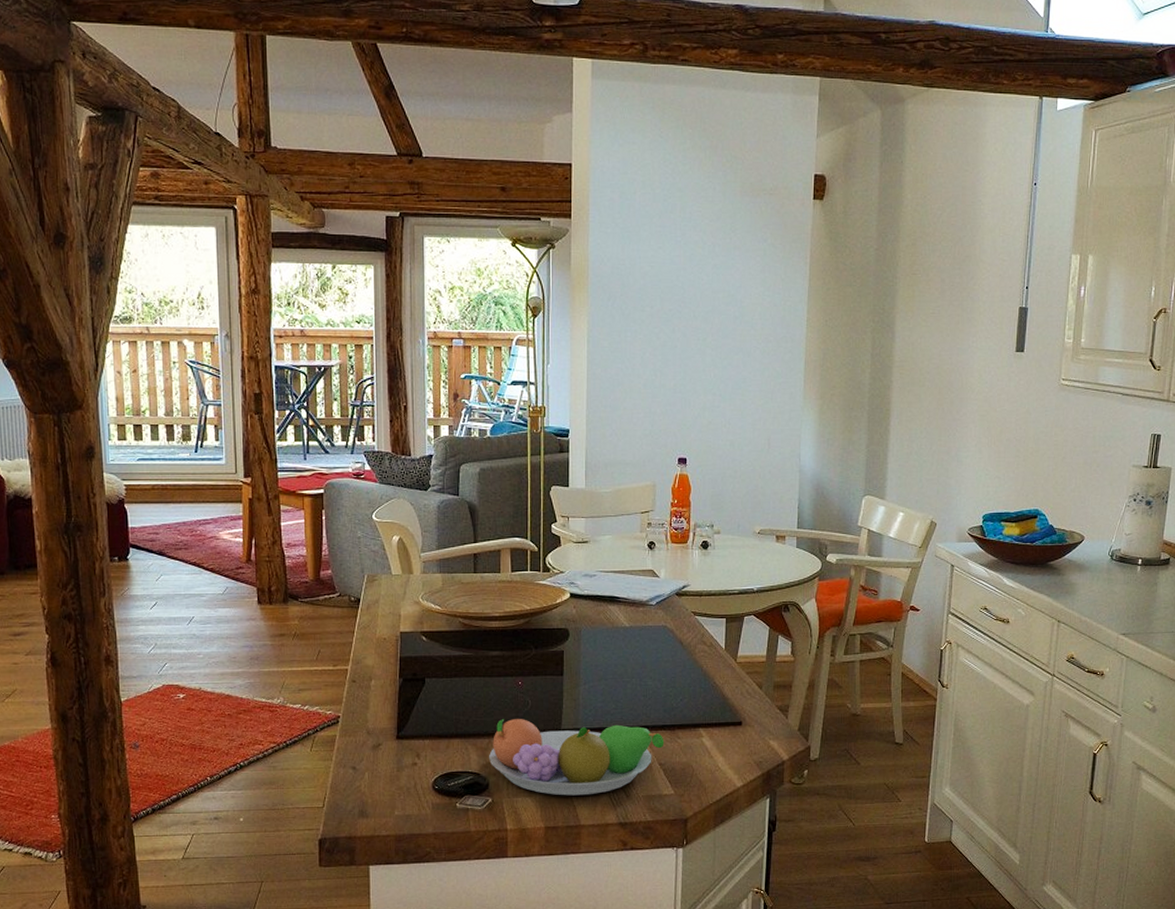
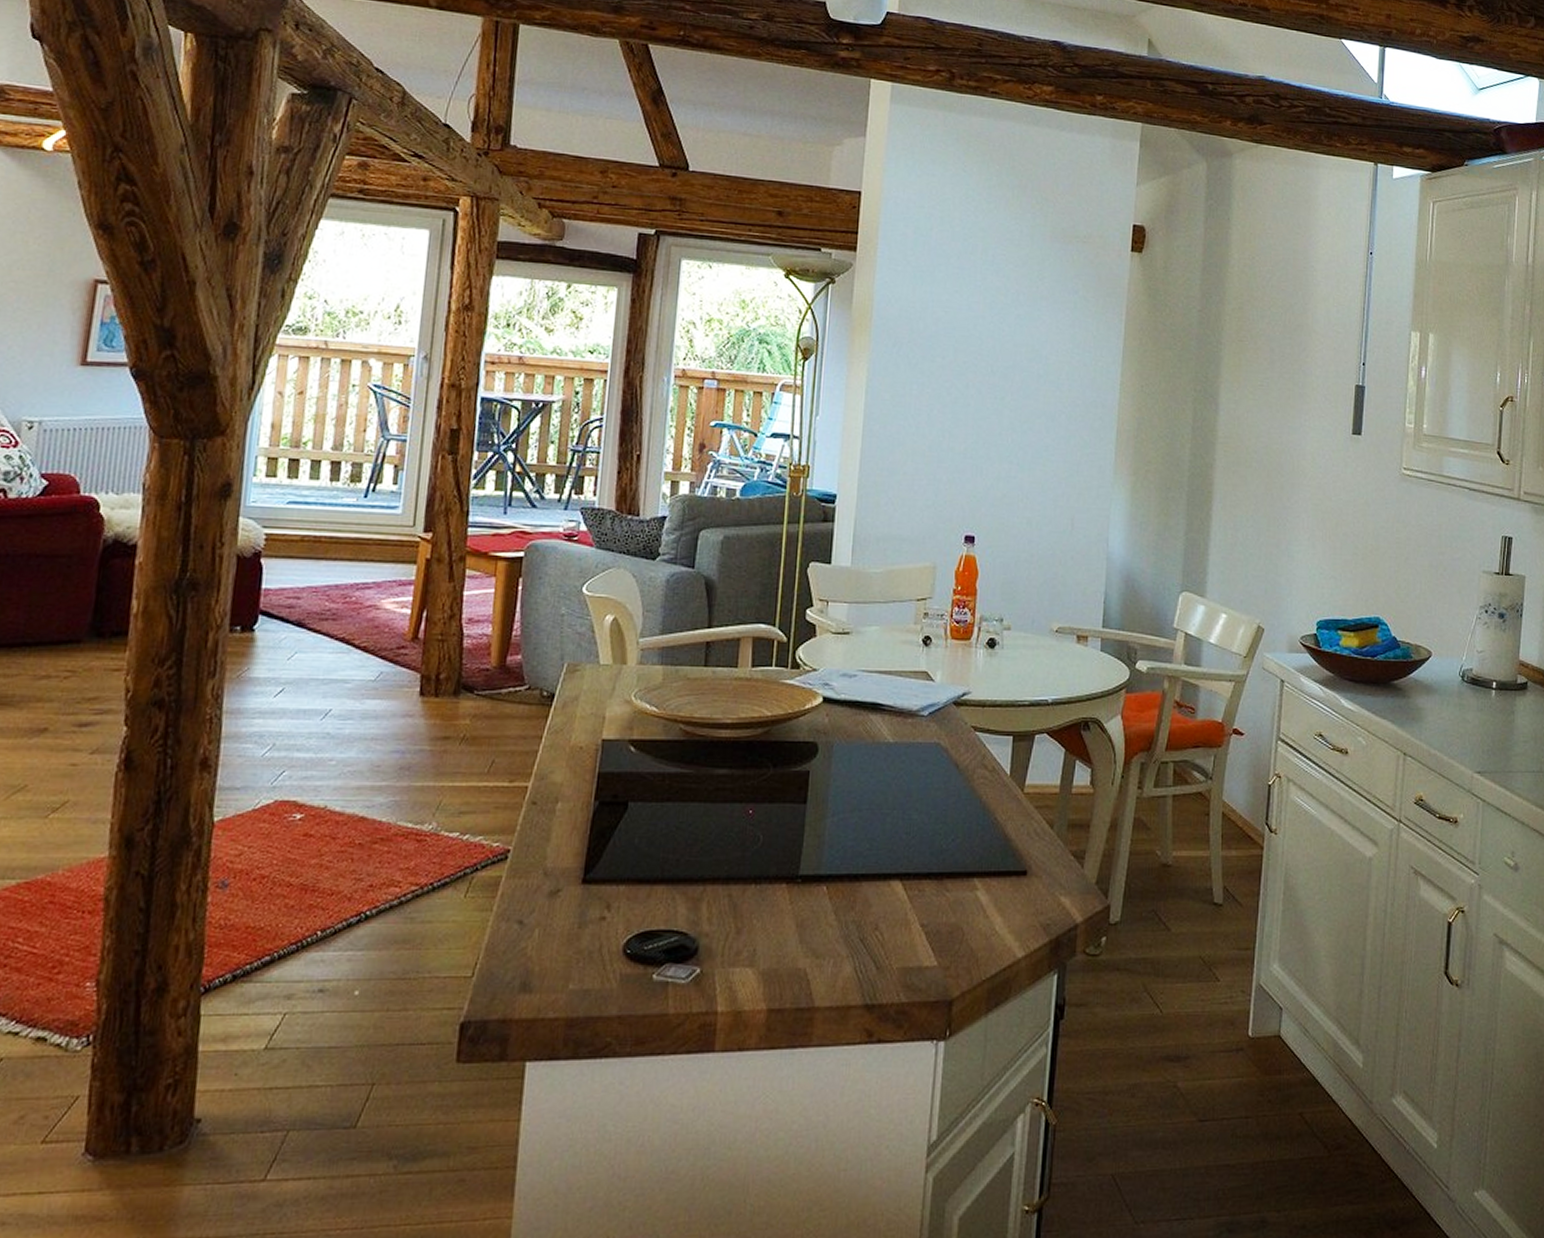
fruit bowl: present [488,718,664,796] -> none [700,858,929,966]

